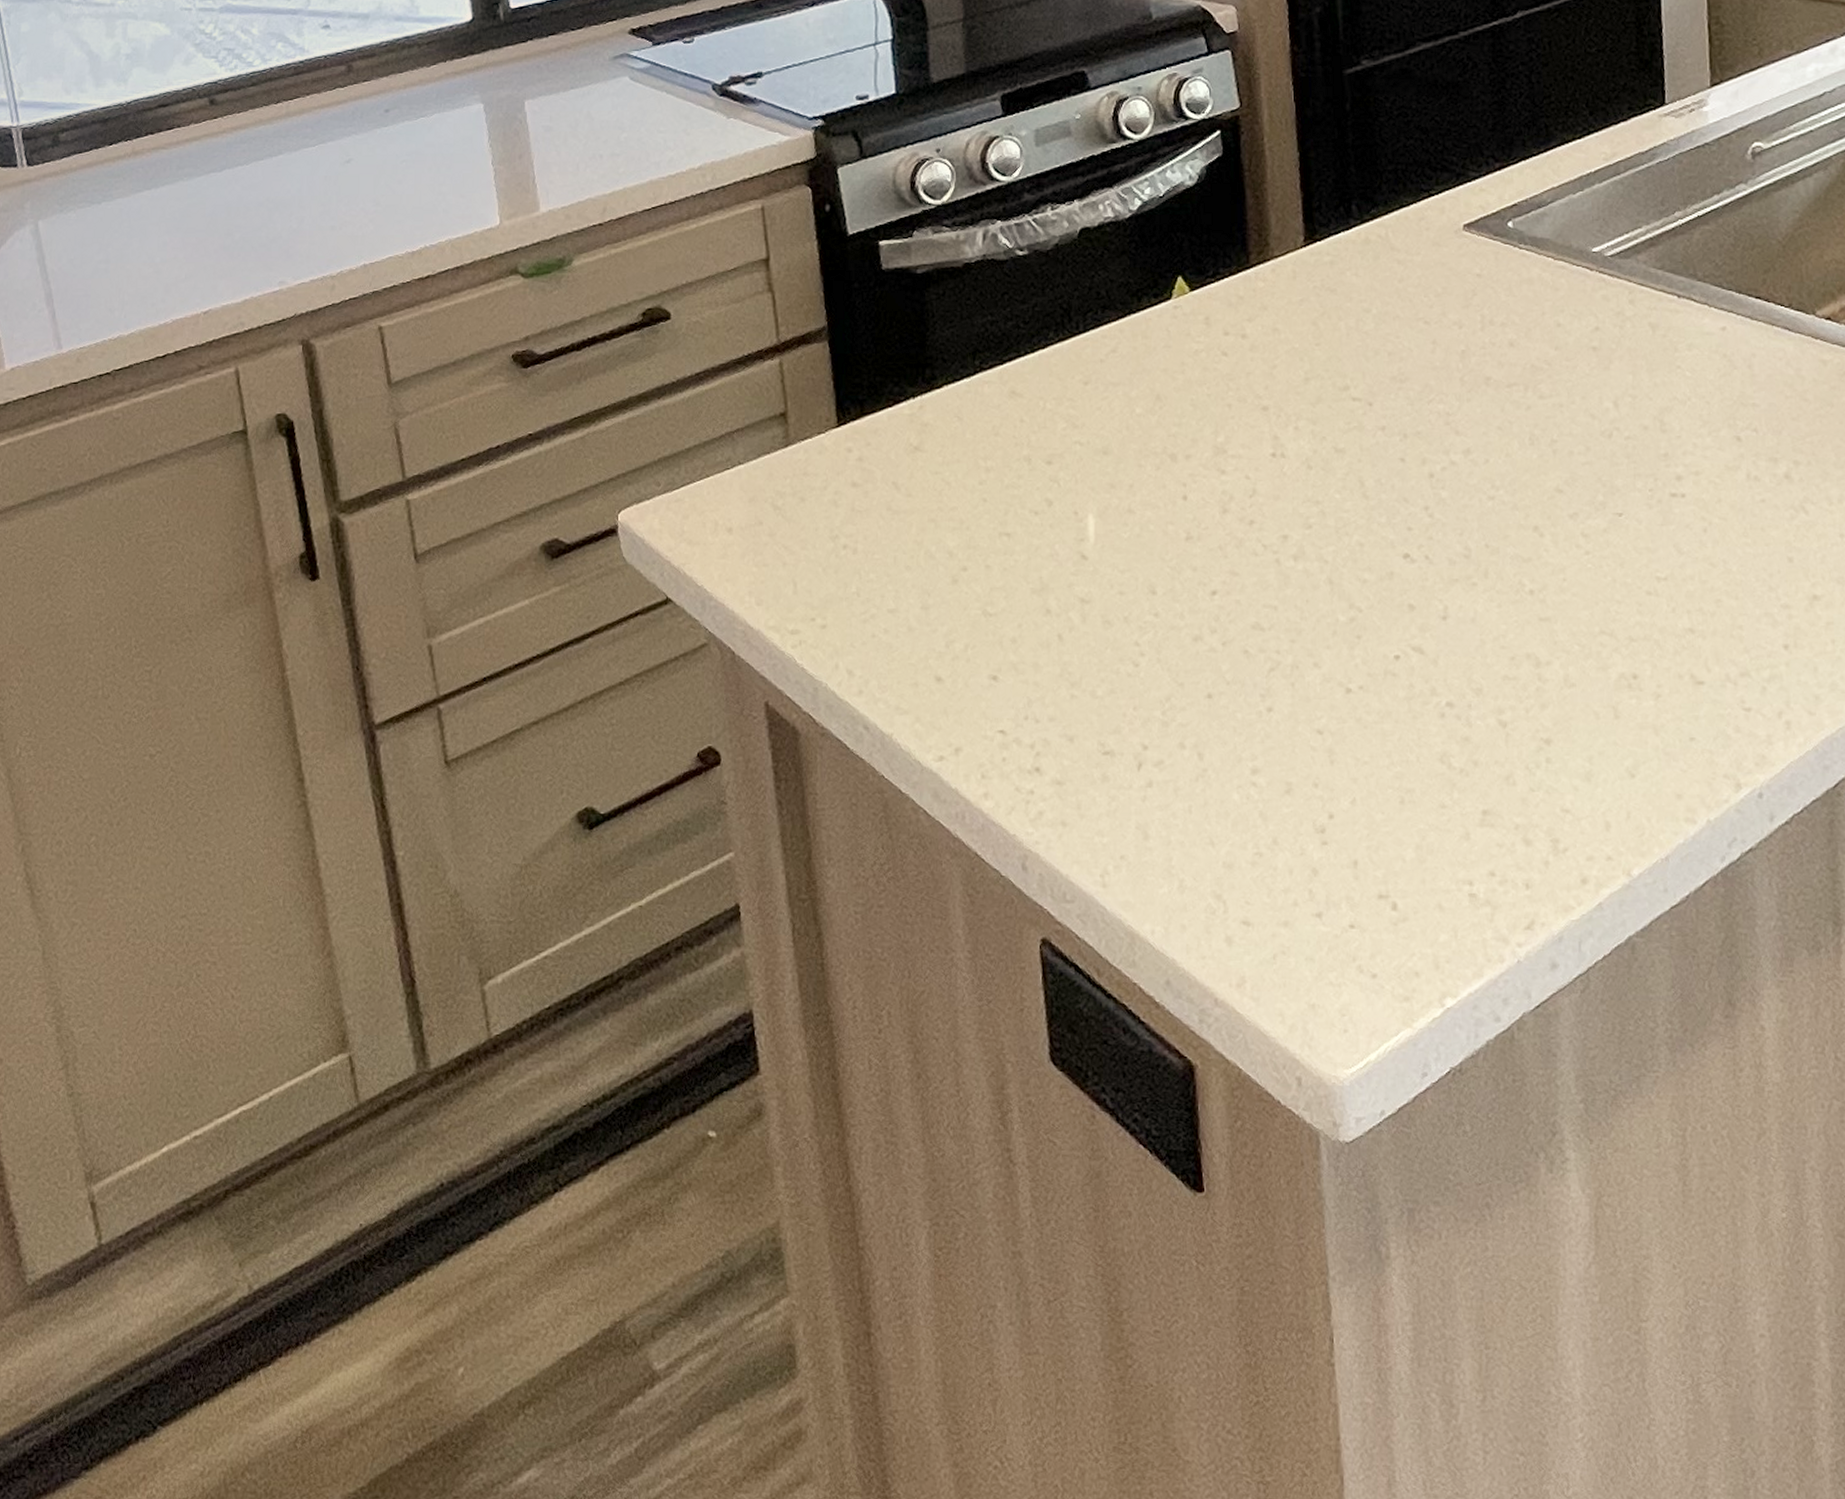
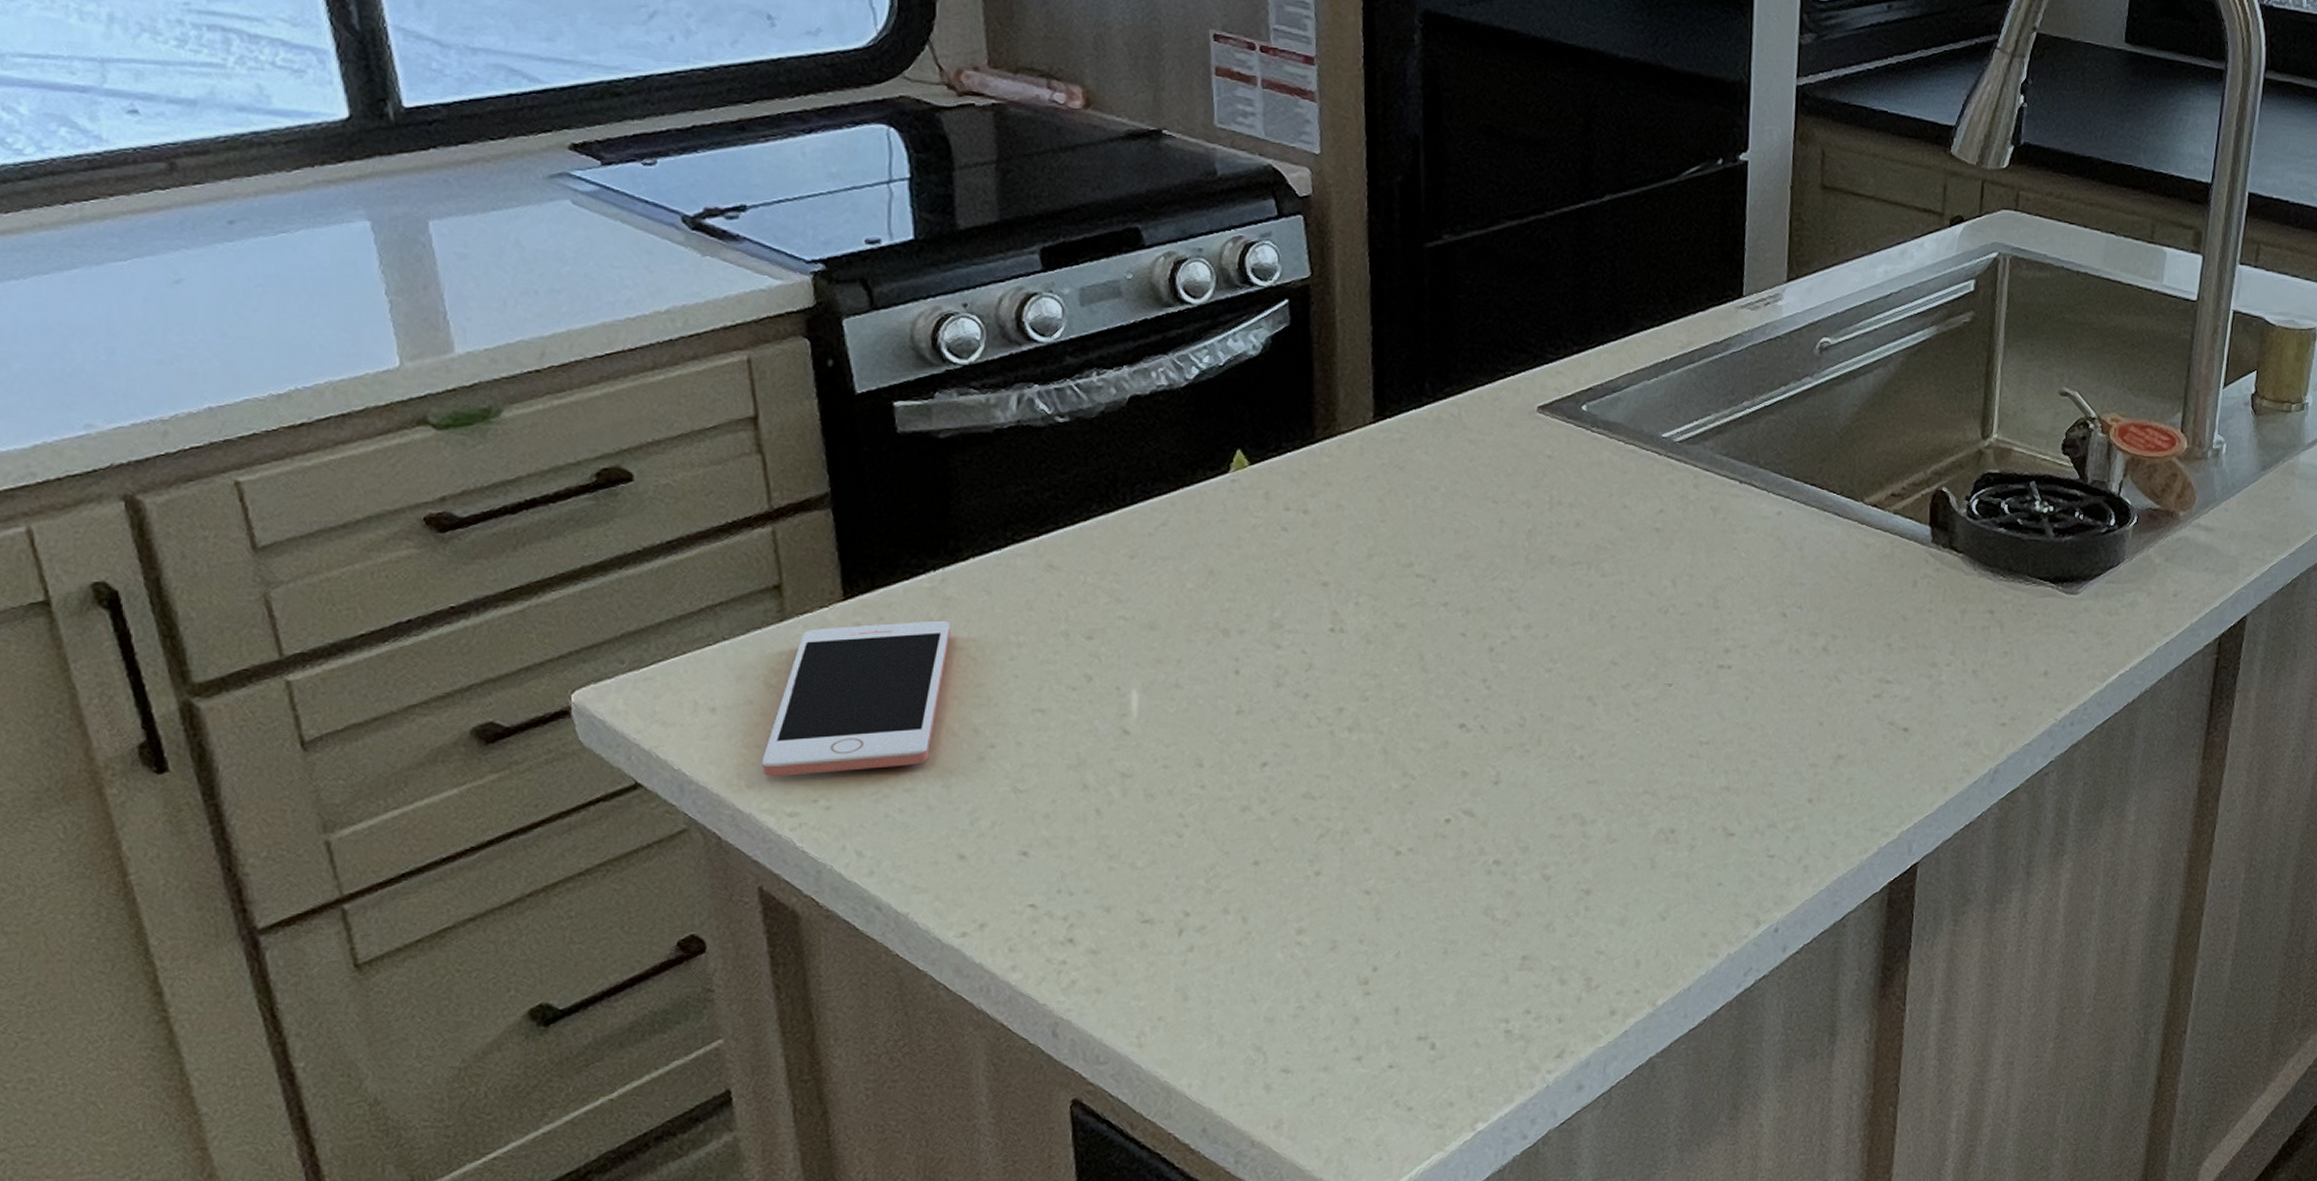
cell phone: none [769,445,928,594] -> present [761,620,951,776]

